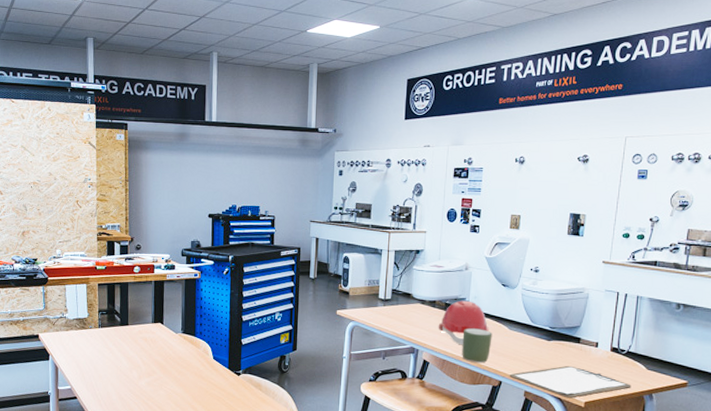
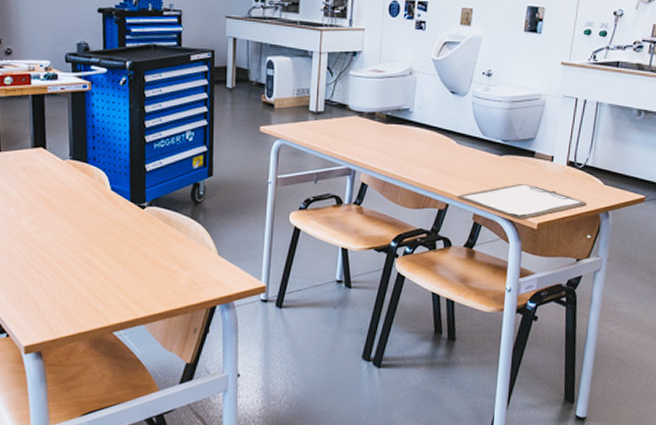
hard hat: present [438,300,489,344] -> none [378,111,435,163]
mug: present [462,328,492,364] -> none [405,144,439,184]

